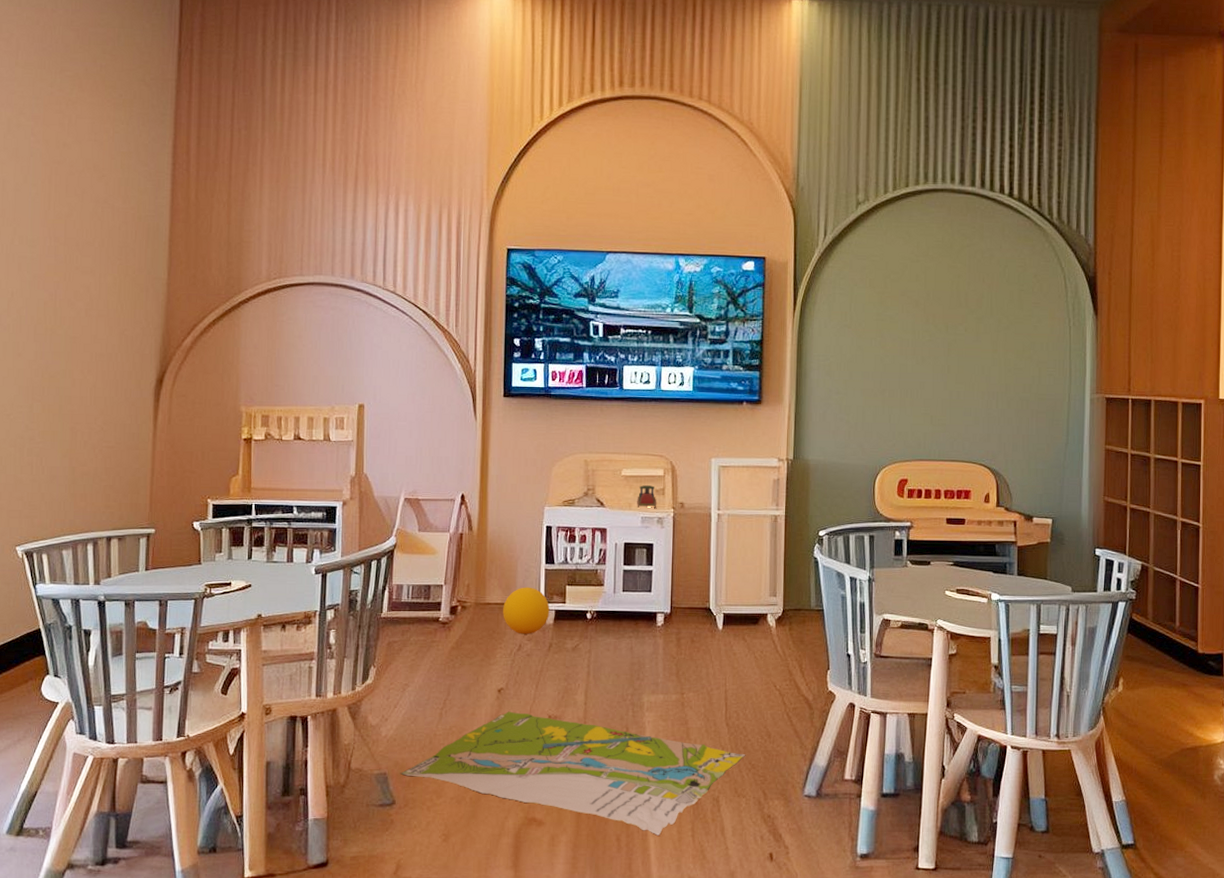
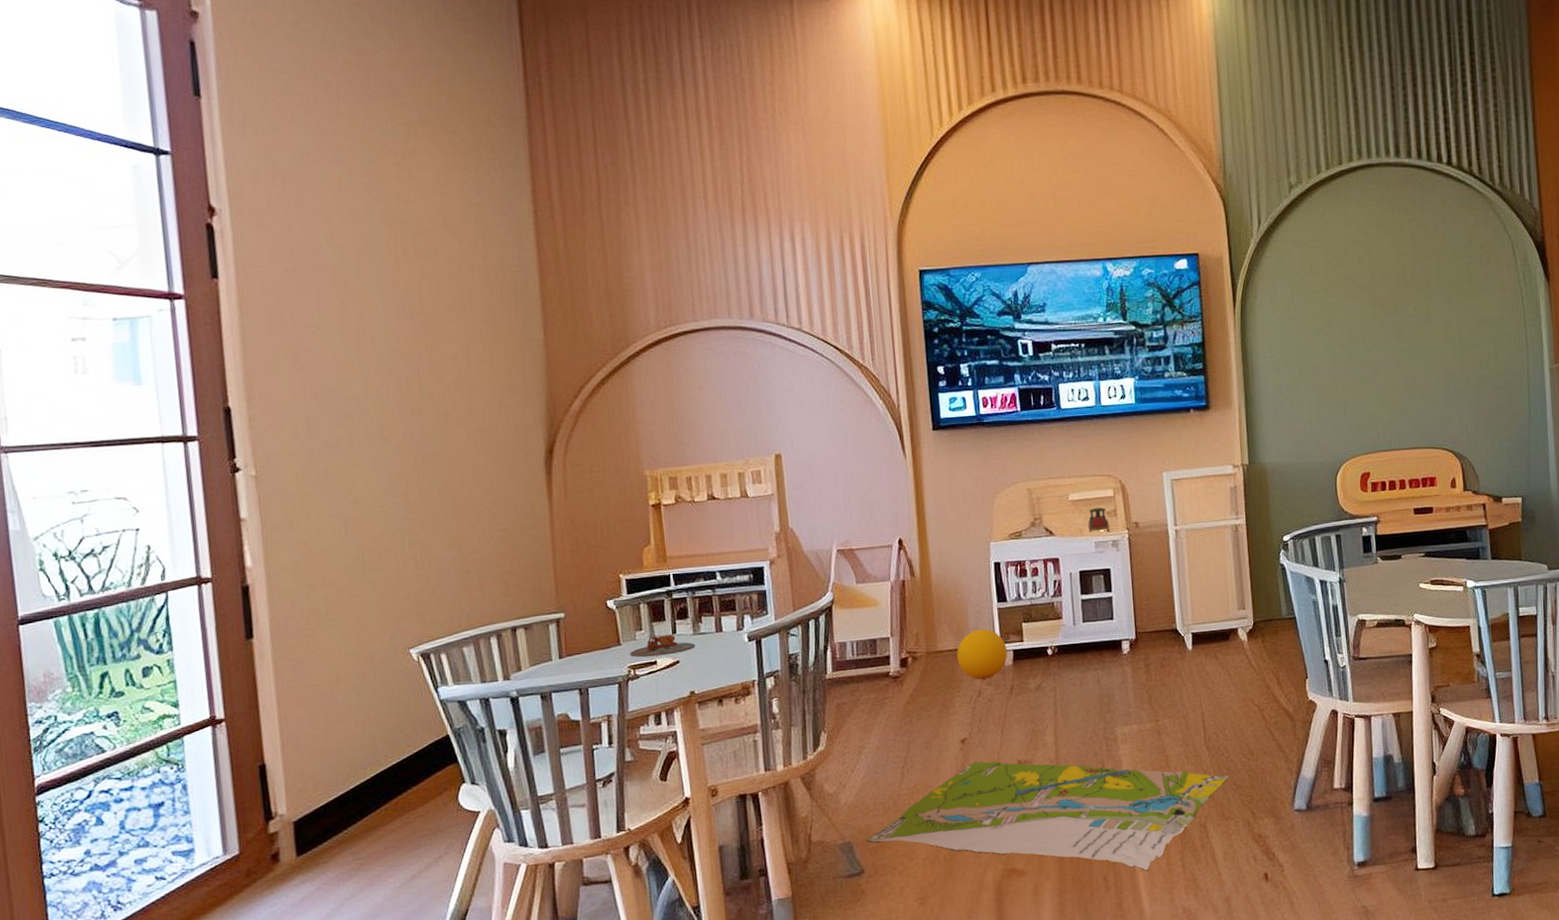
toy truck: none [208,558,267,578] -> present [630,634,696,658]

